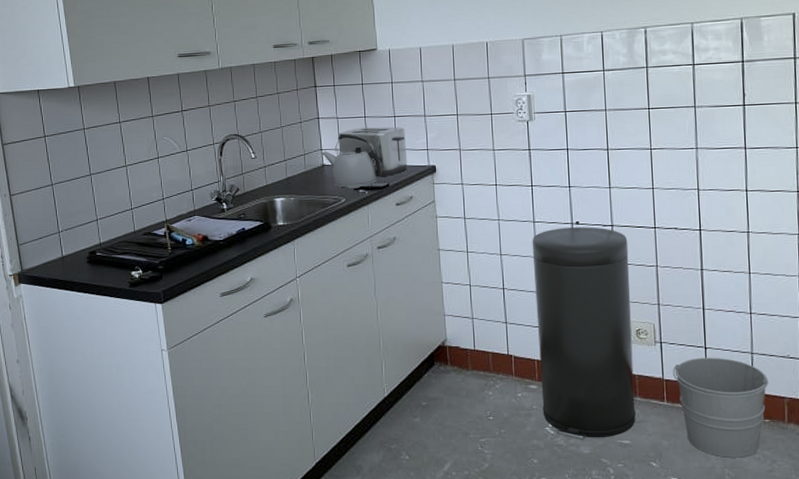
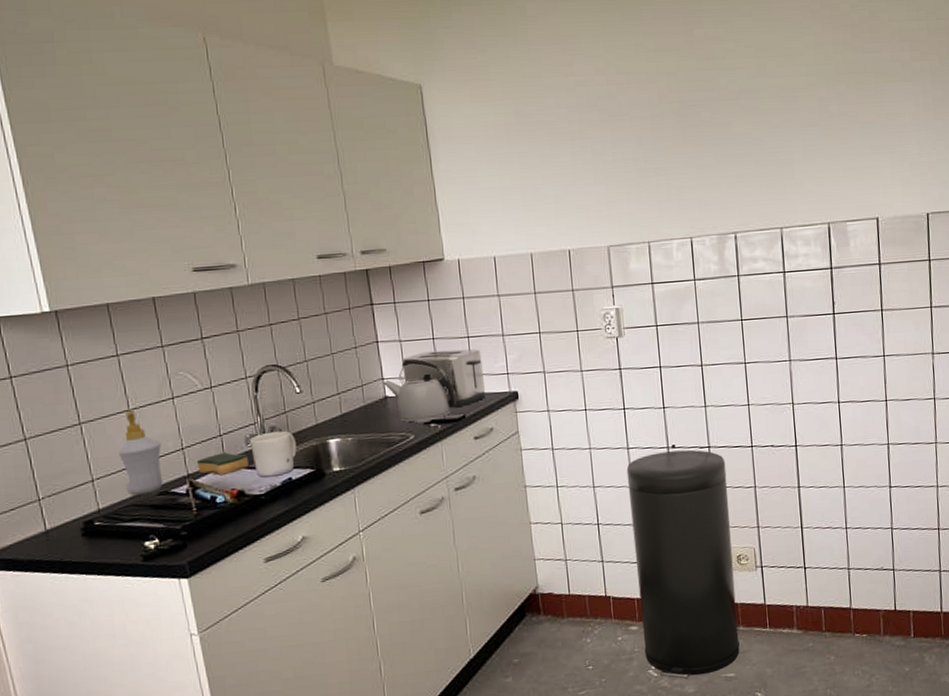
soap bottle: none [117,165,148,235] -> present [119,408,163,497]
sponge: none [174,204,213,223] -> present [197,452,250,476]
mug: none [214,189,250,227] -> present [250,430,297,478]
bucket: present [672,357,769,458] -> none [773,576,866,678]

